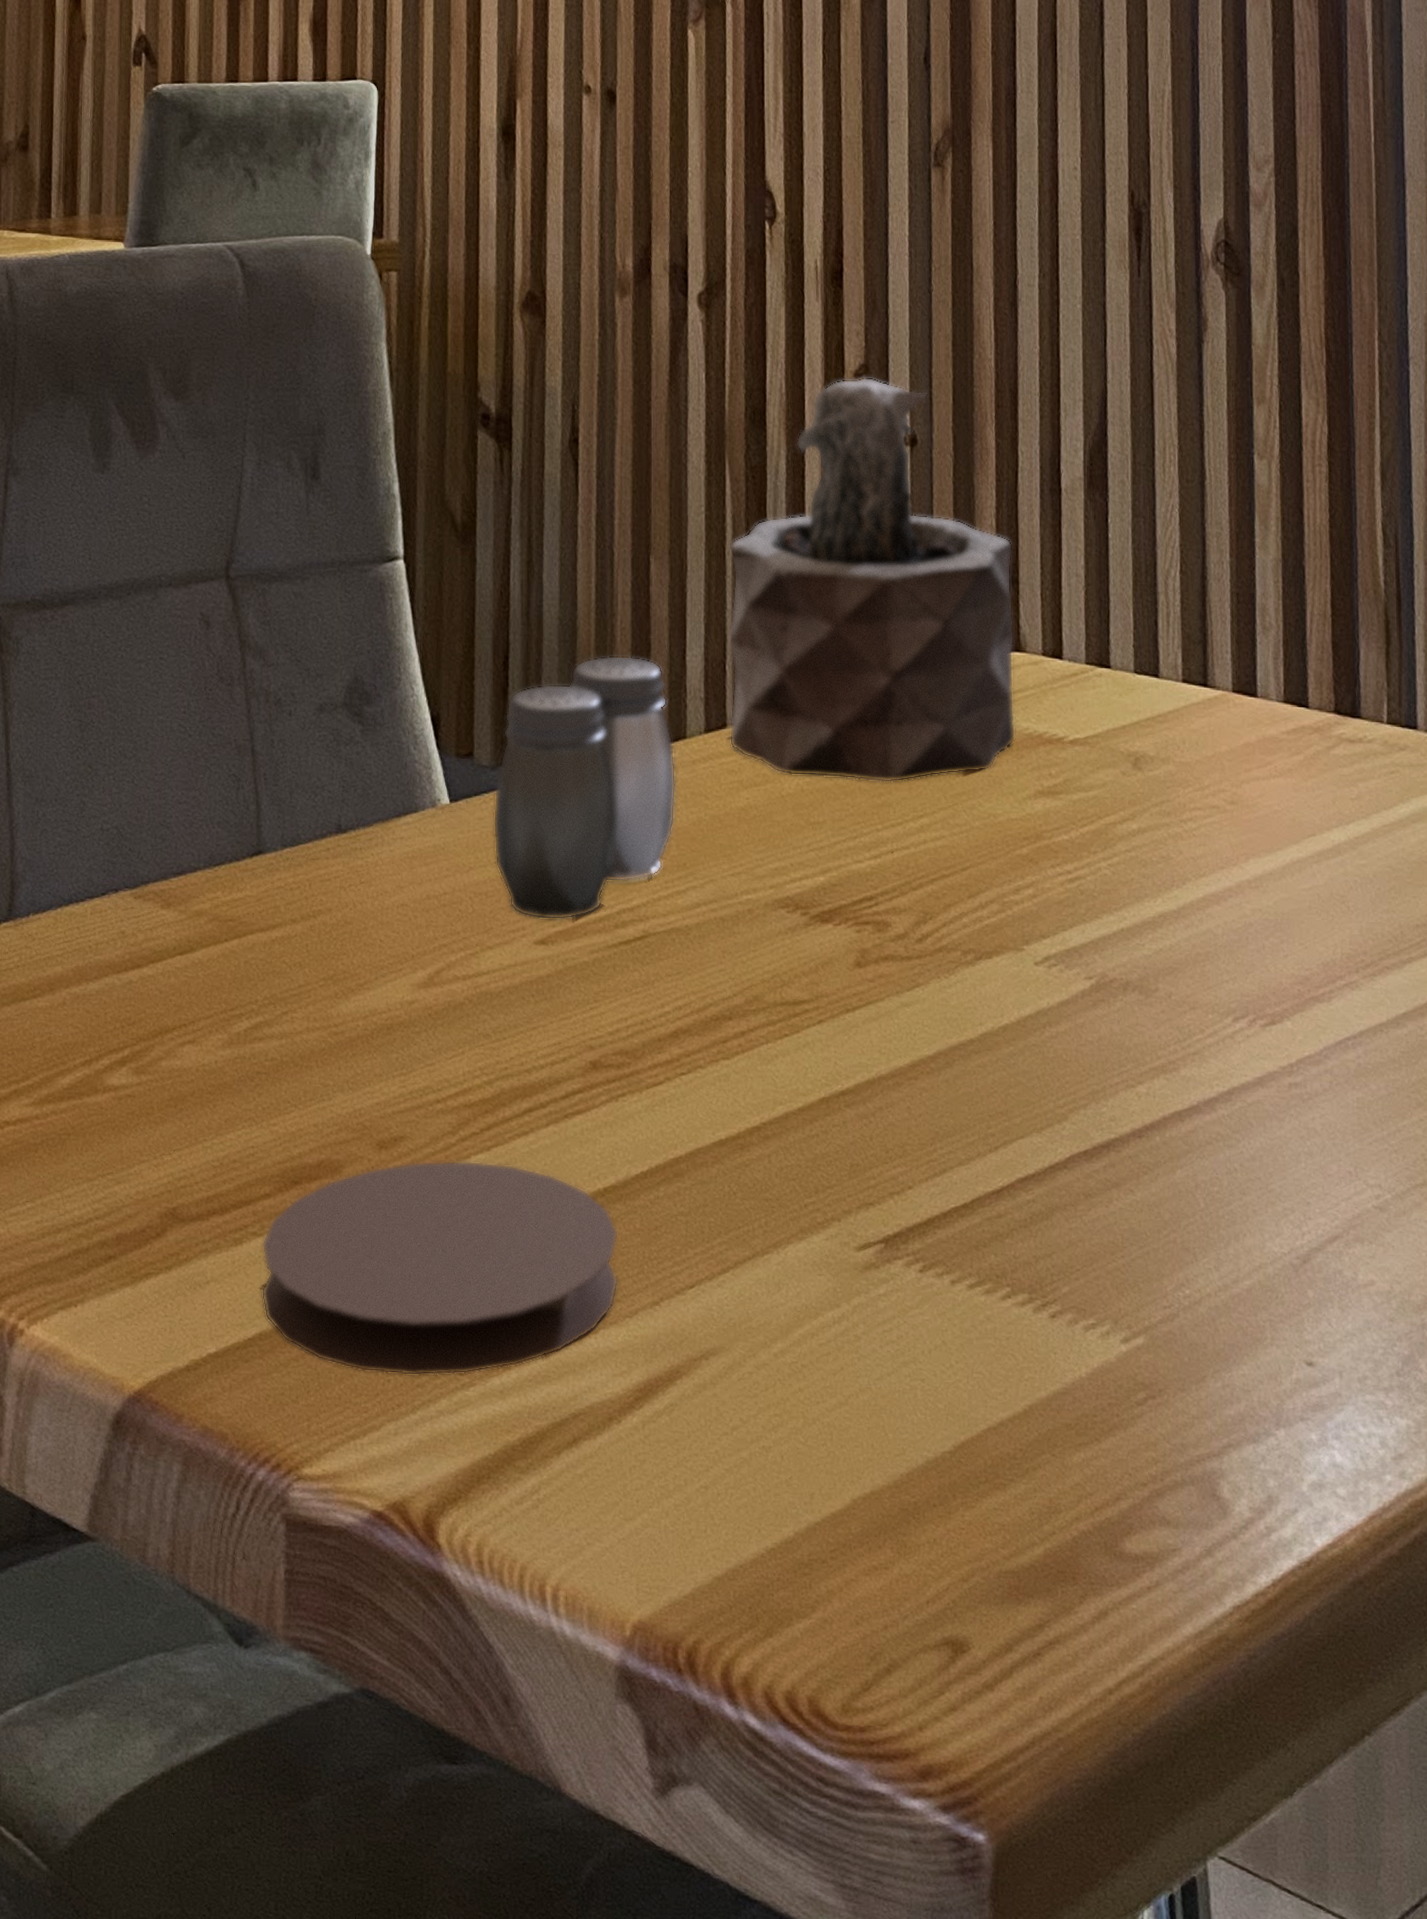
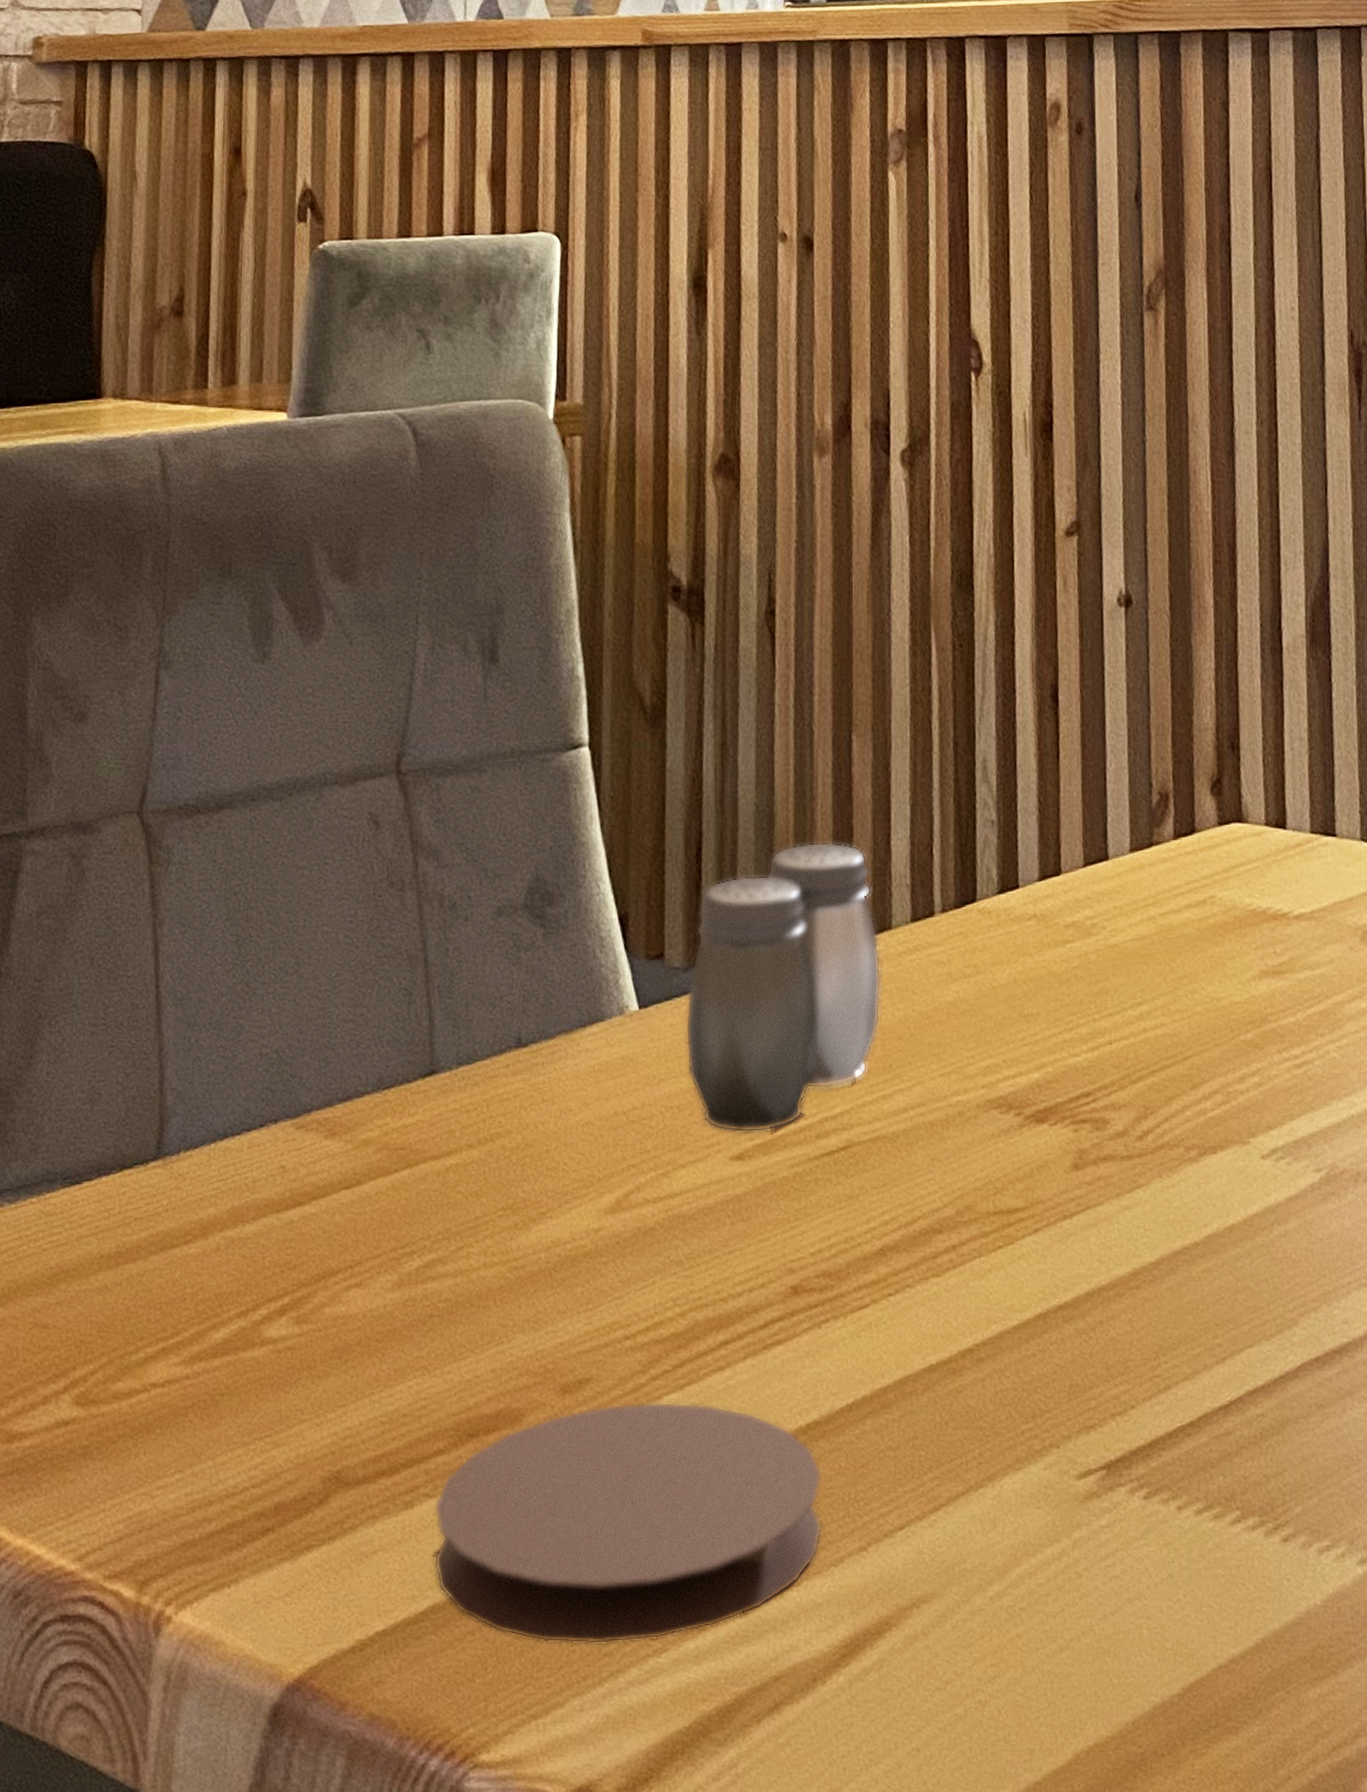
succulent plant: present [728,377,1016,783] -> none [935,535,1239,969]

